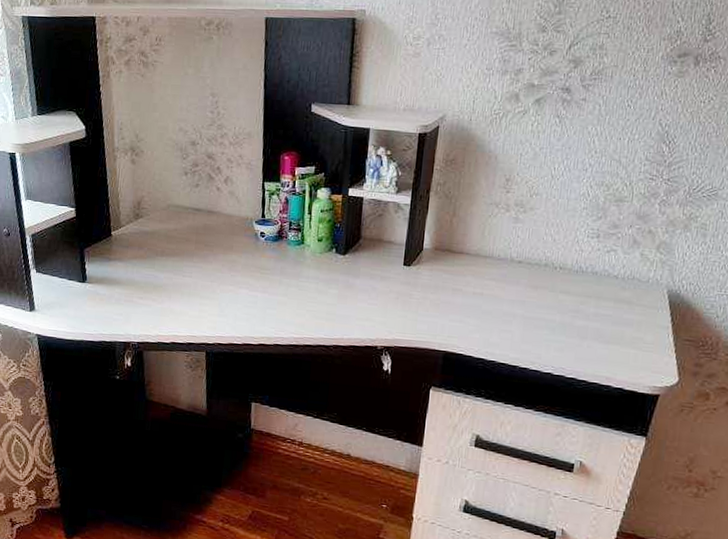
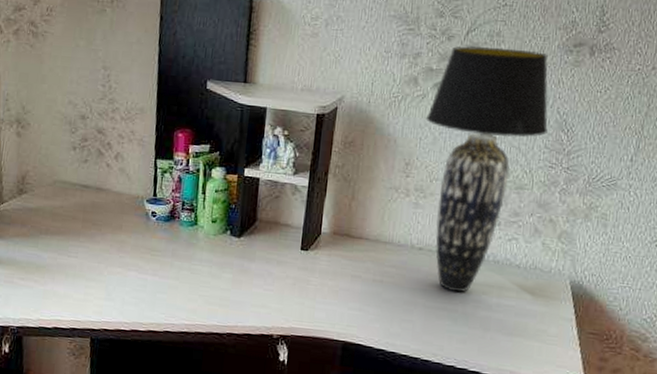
table lamp: none [526,60,652,303] -> present [425,46,549,293]

